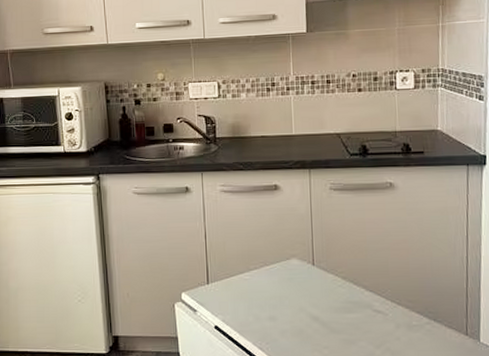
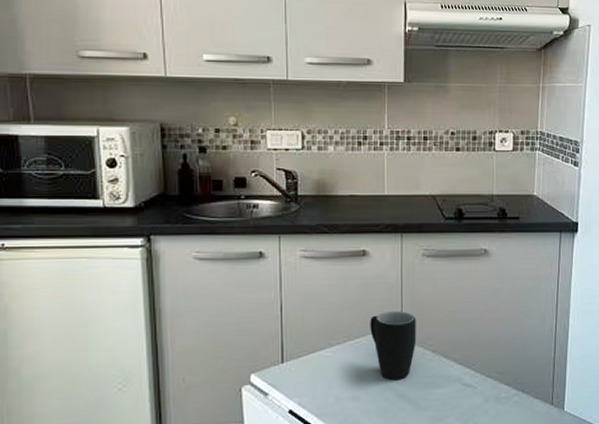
mug: none [283,239,327,303] -> present [370,310,417,380]

